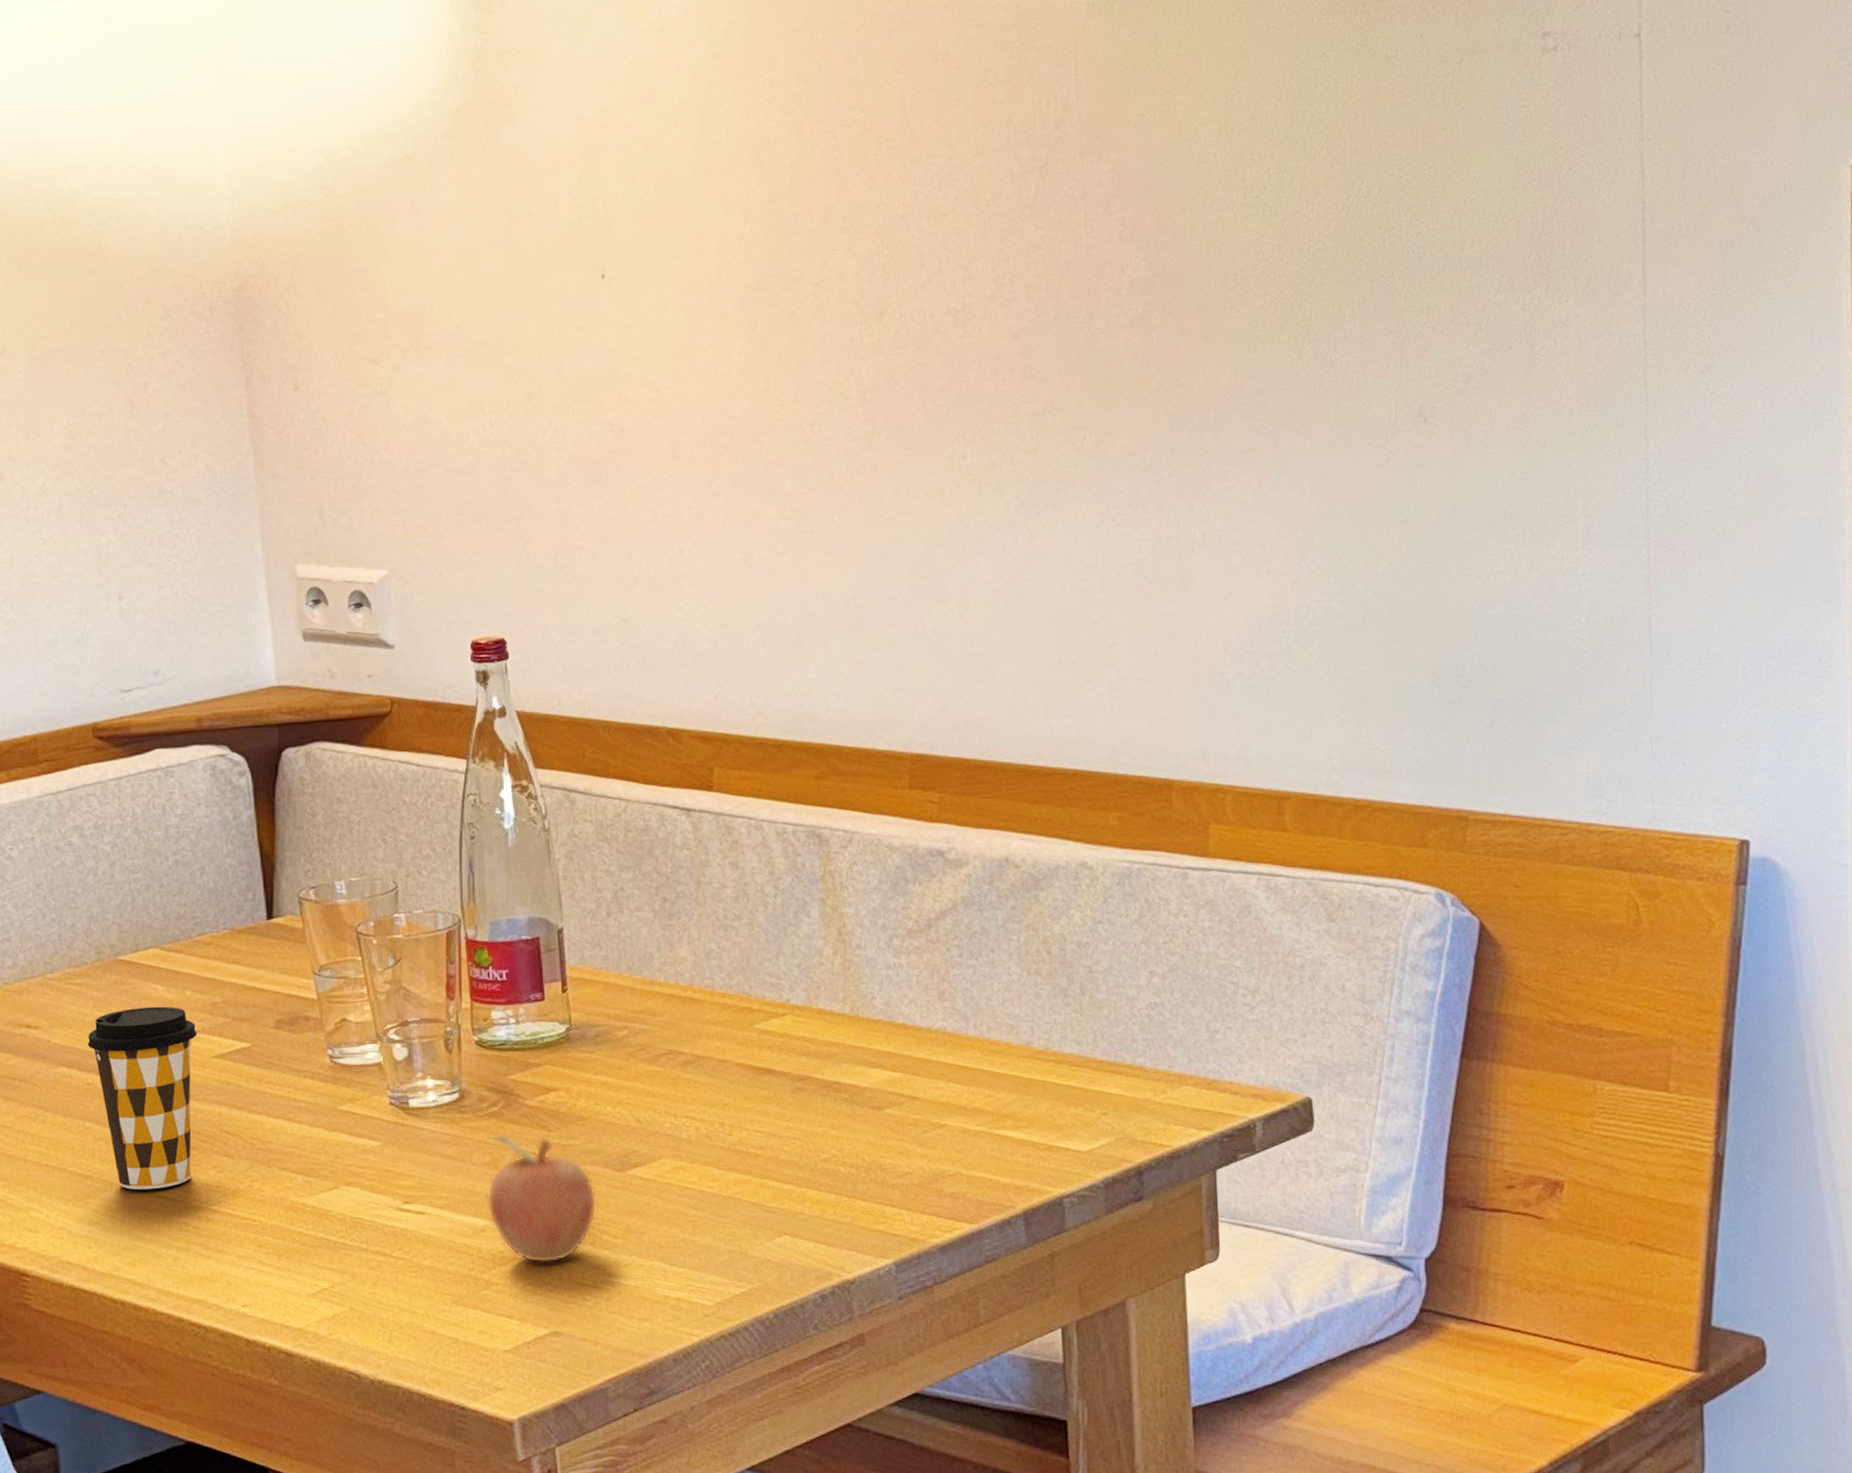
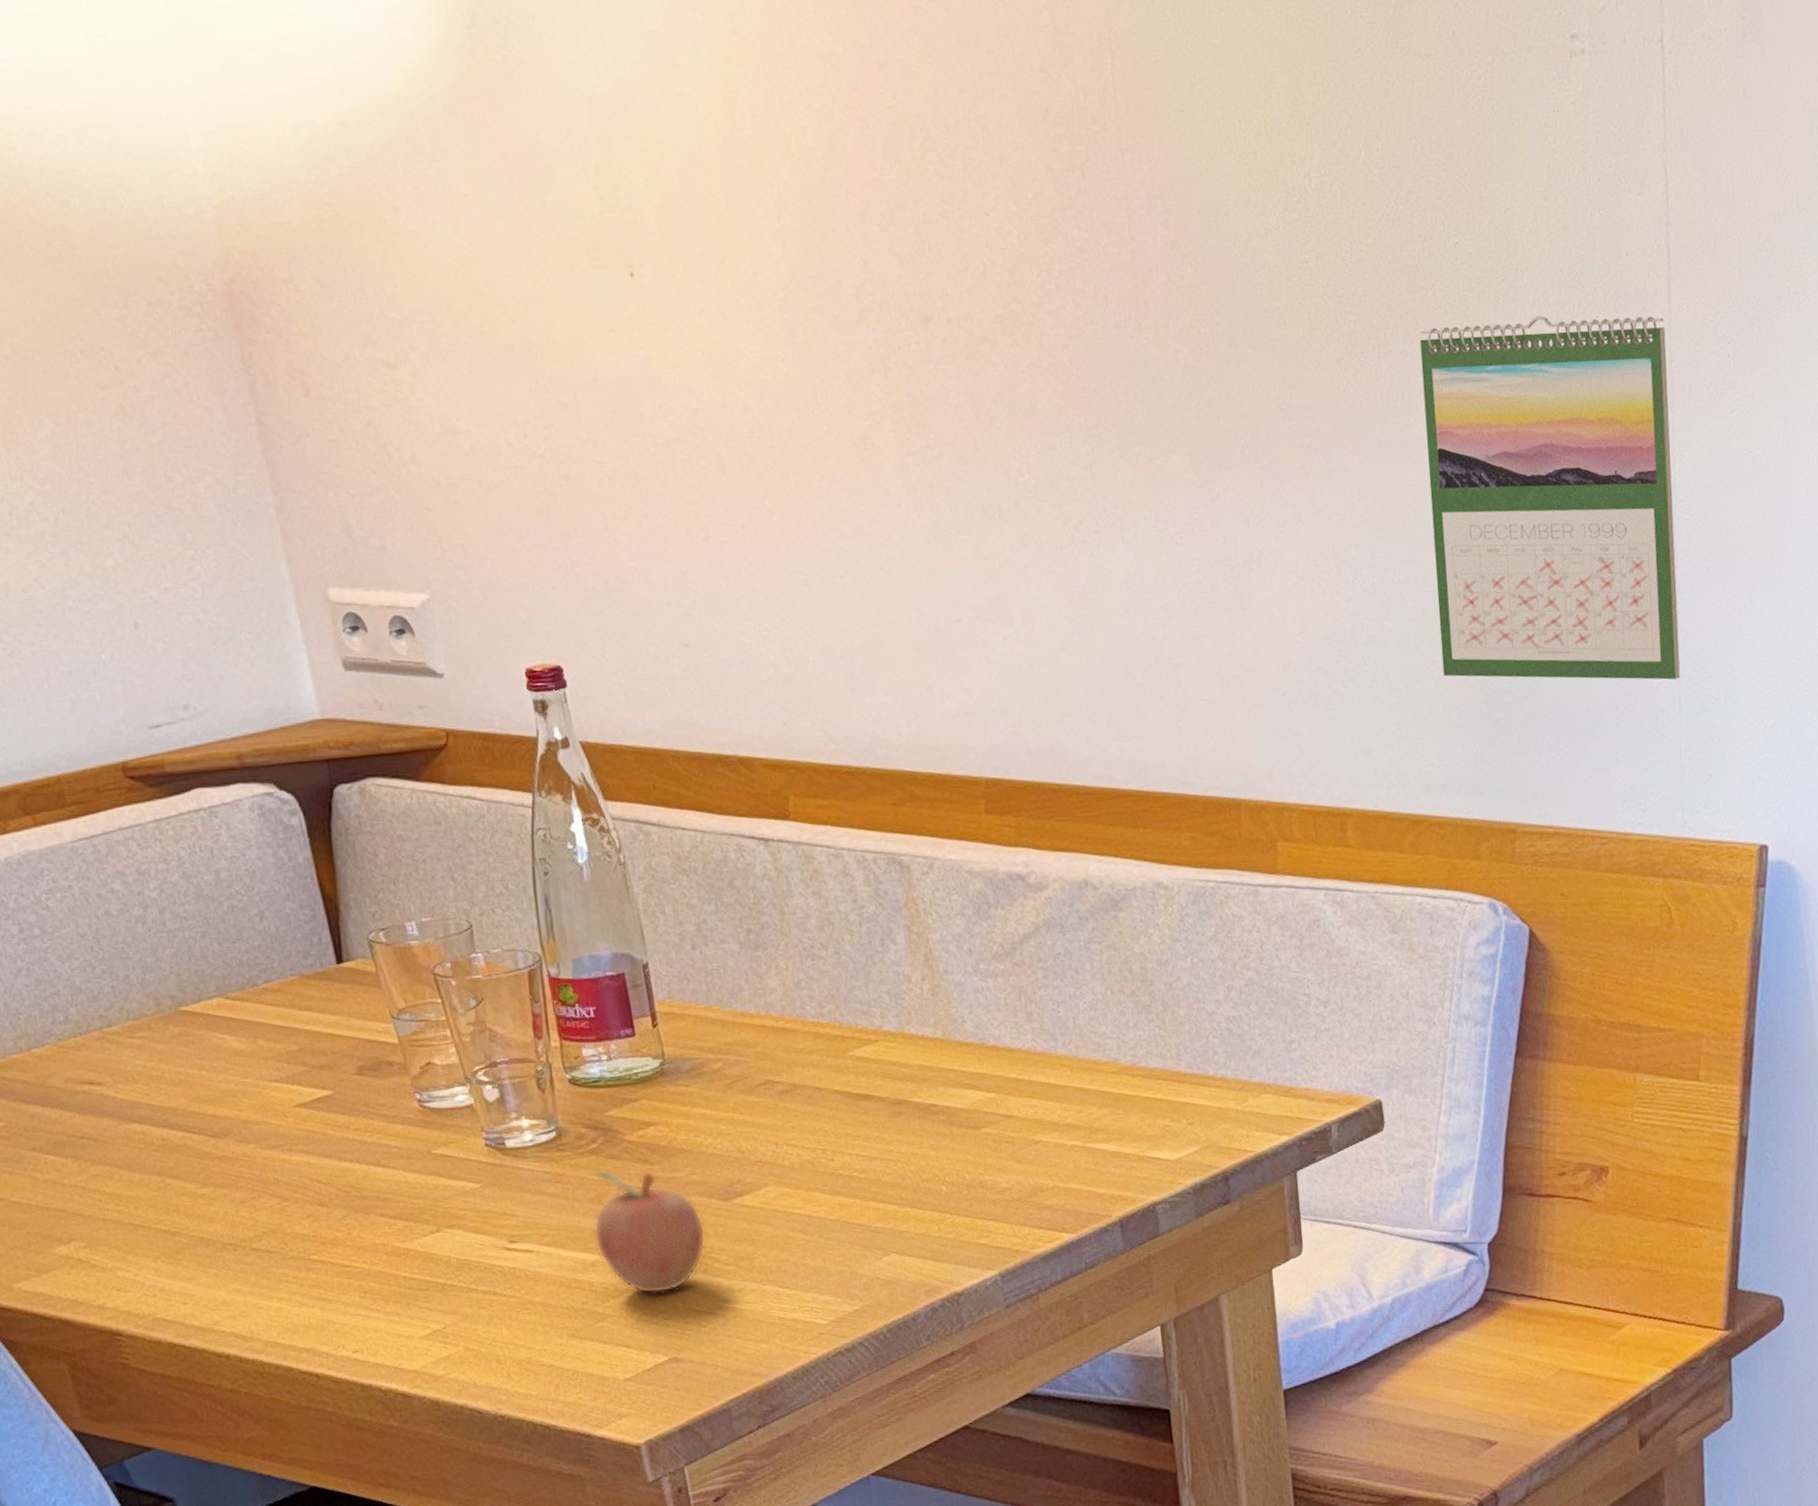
coffee cup: present [87,1006,197,1190] -> none [157,1056,285,1244]
calendar: none [1377,300,1652,665] -> present [1419,316,1680,680]

